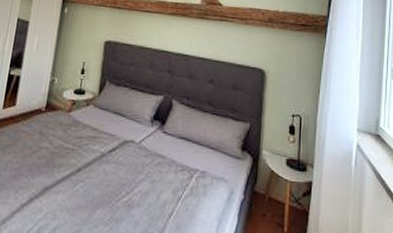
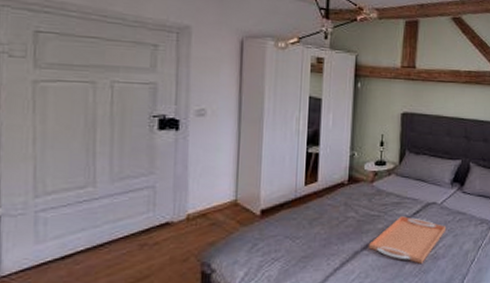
serving tray: none [58,152,144,210] -> present [368,216,447,263]

